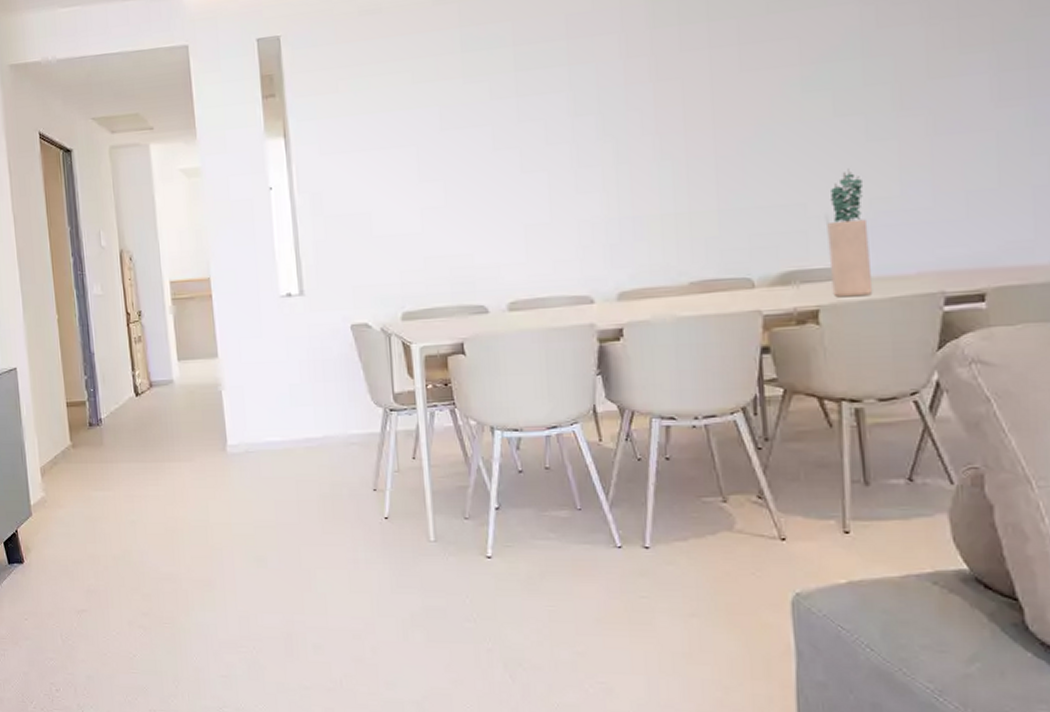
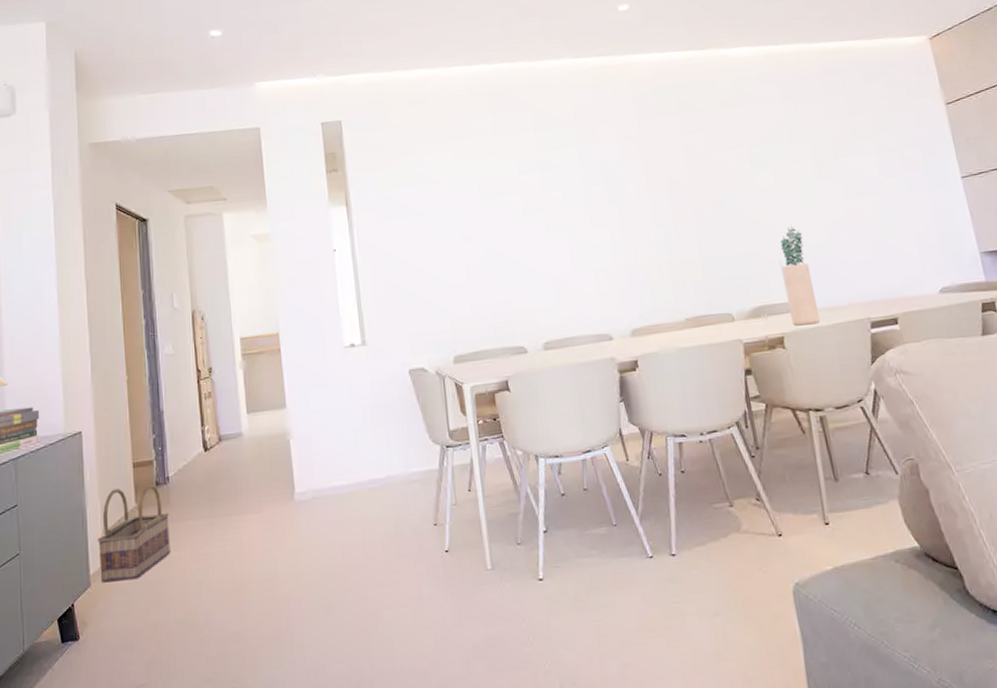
basket: none [36,424,105,514] -> present [98,484,170,583]

